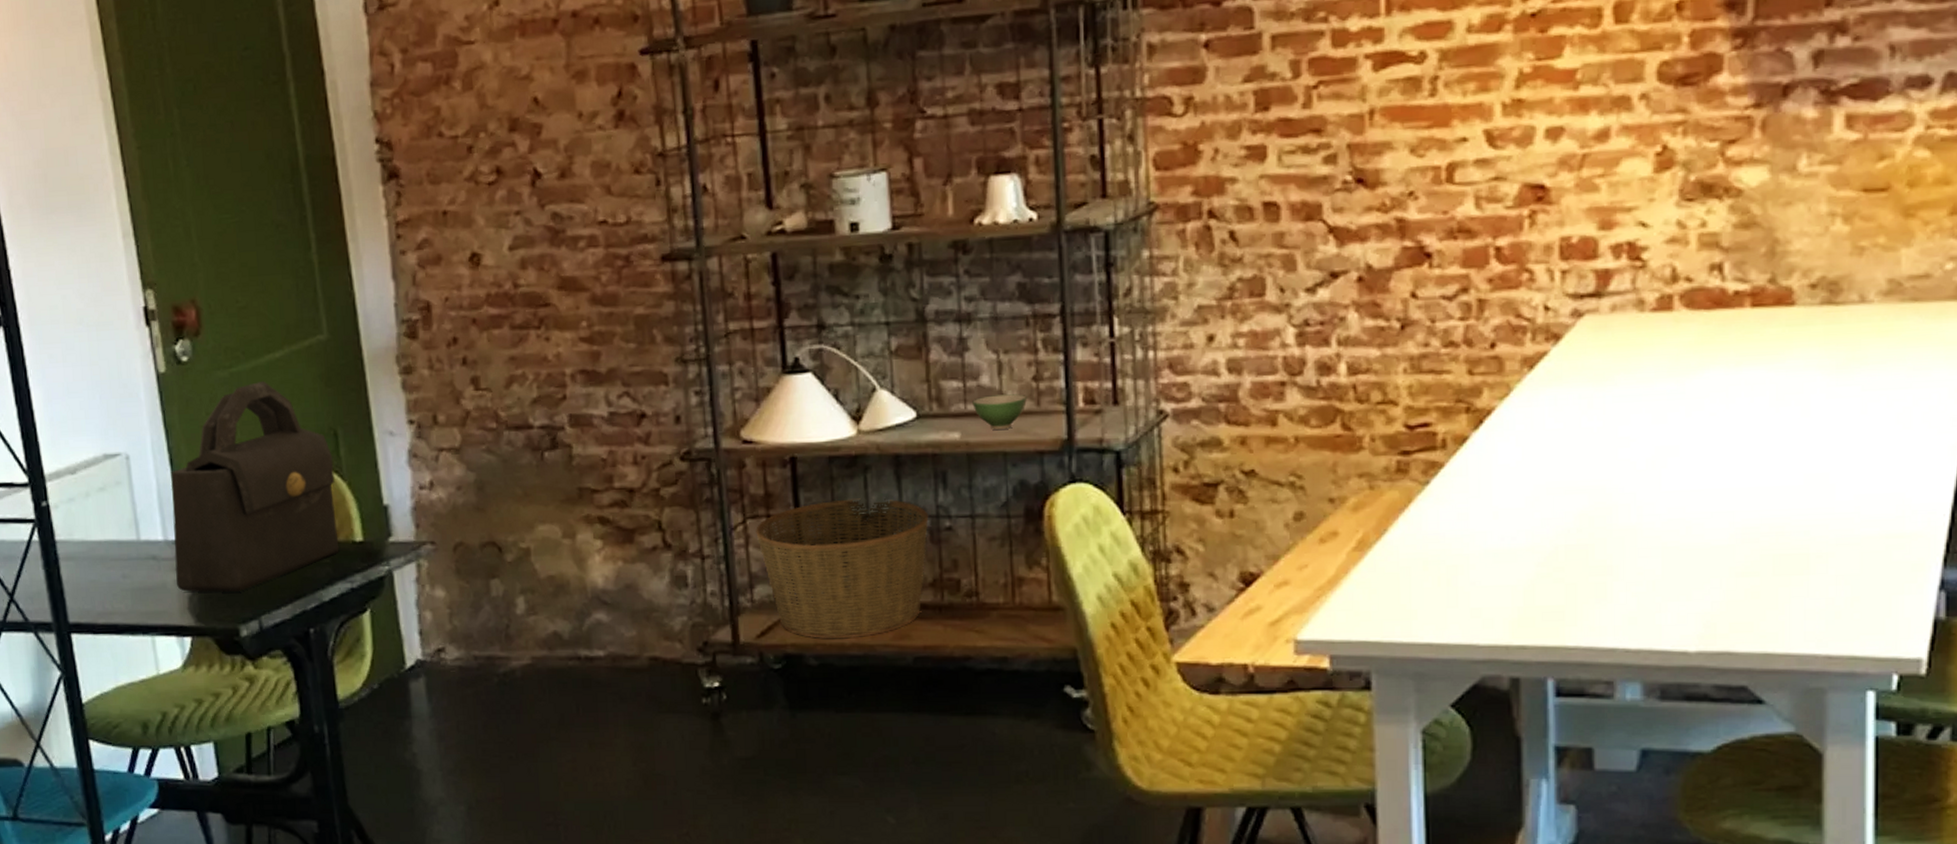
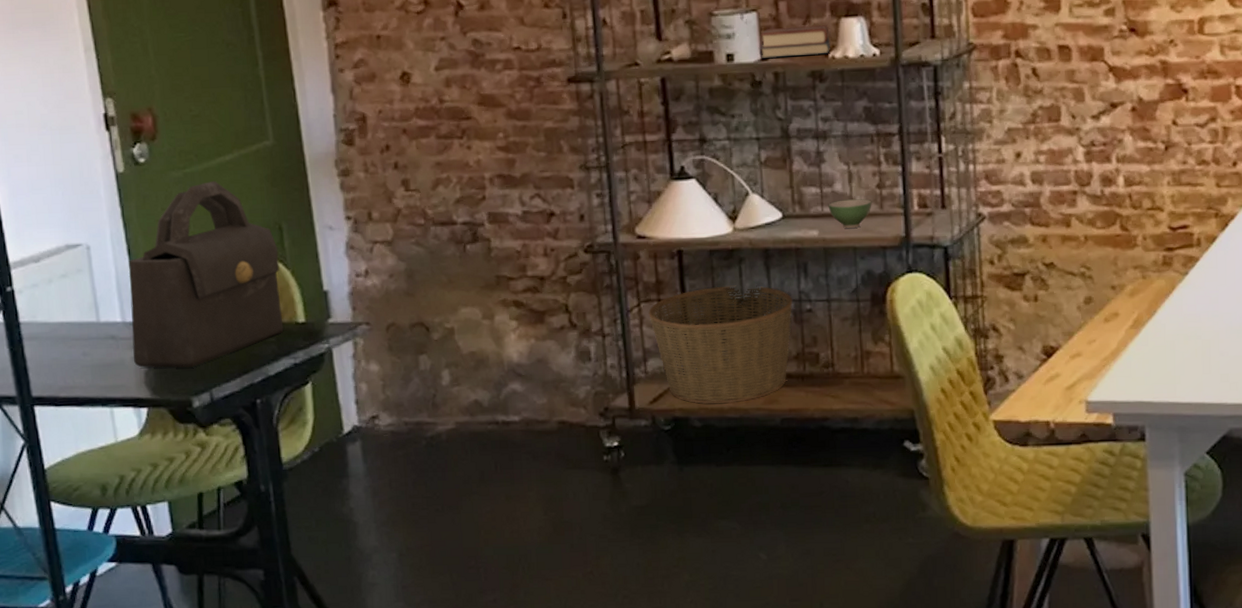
books: none [891,184,978,227] -> present [760,24,831,59]

